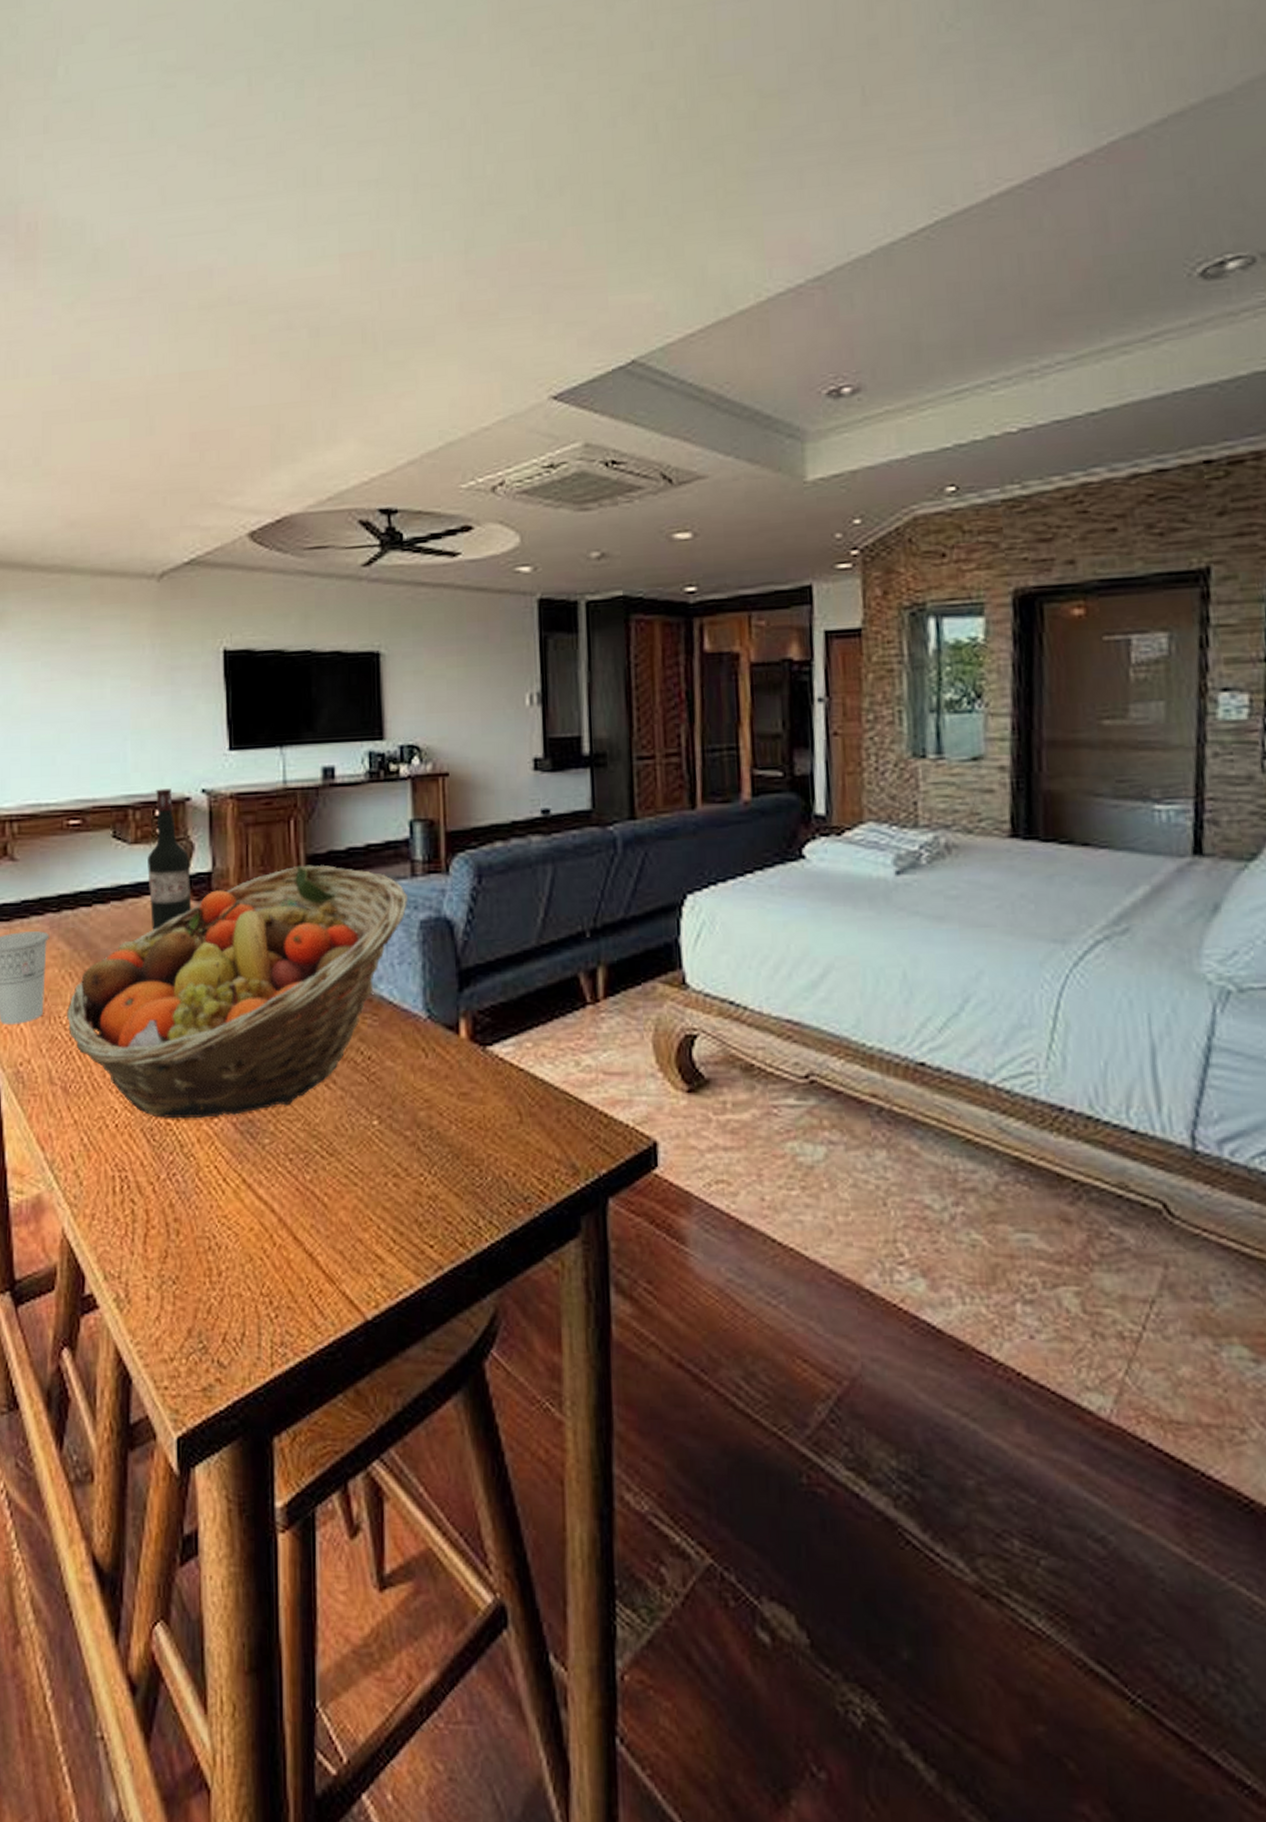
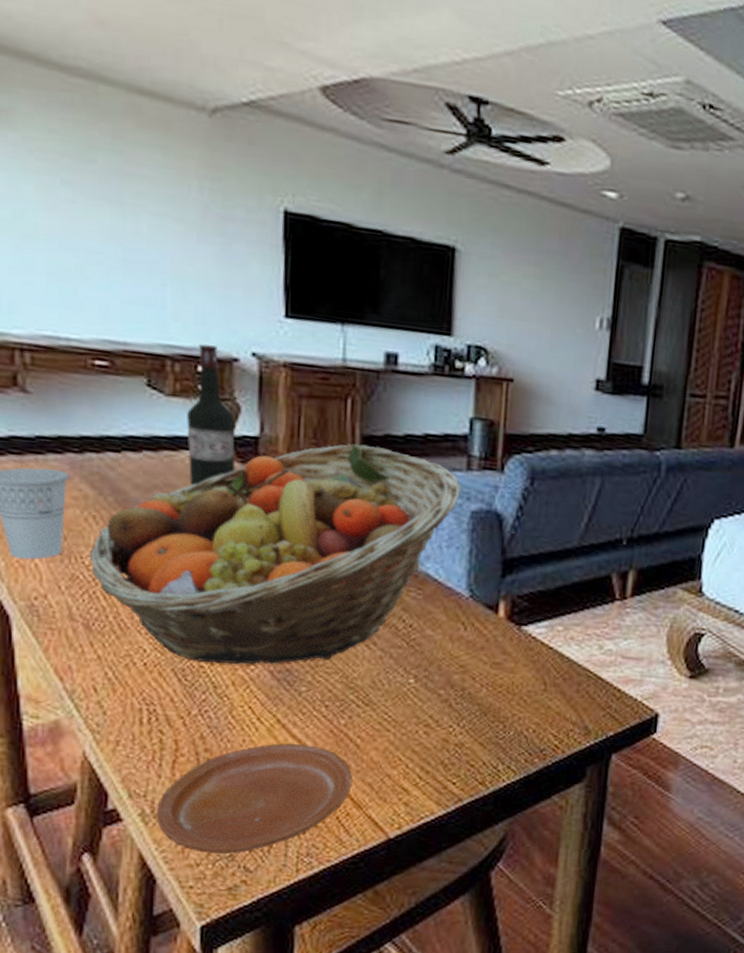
plate: none [130,1207,323,1345] -> present [155,743,352,854]

